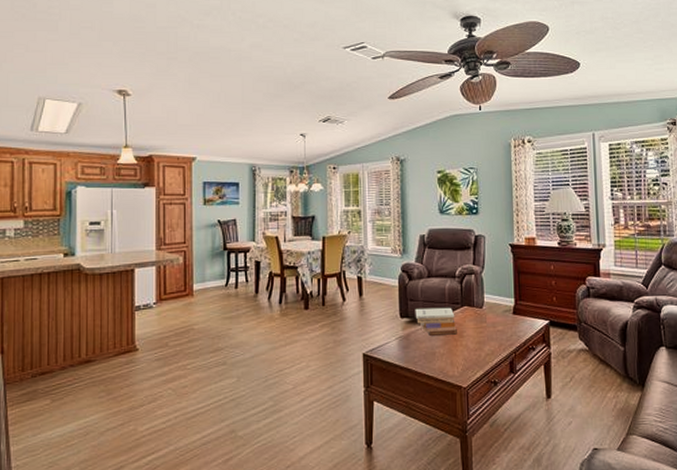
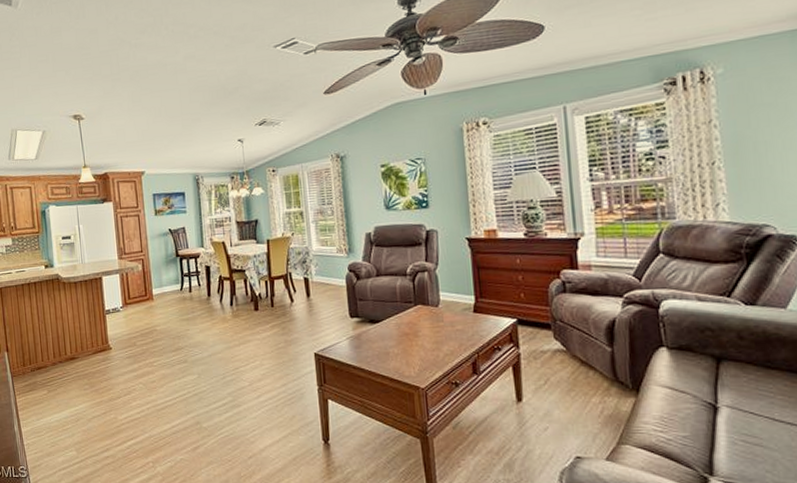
books: present [415,307,457,336] -> none [365,306,412,335]

